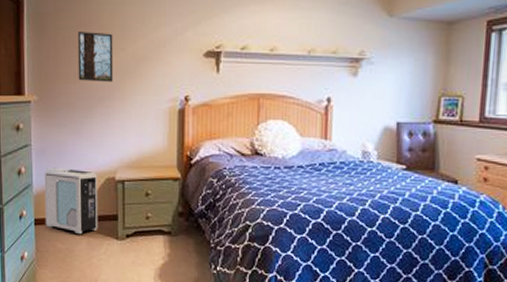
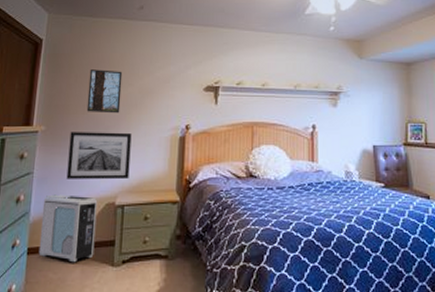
wall art: none [63,102,128,154] -> present [66,132,132,180]

